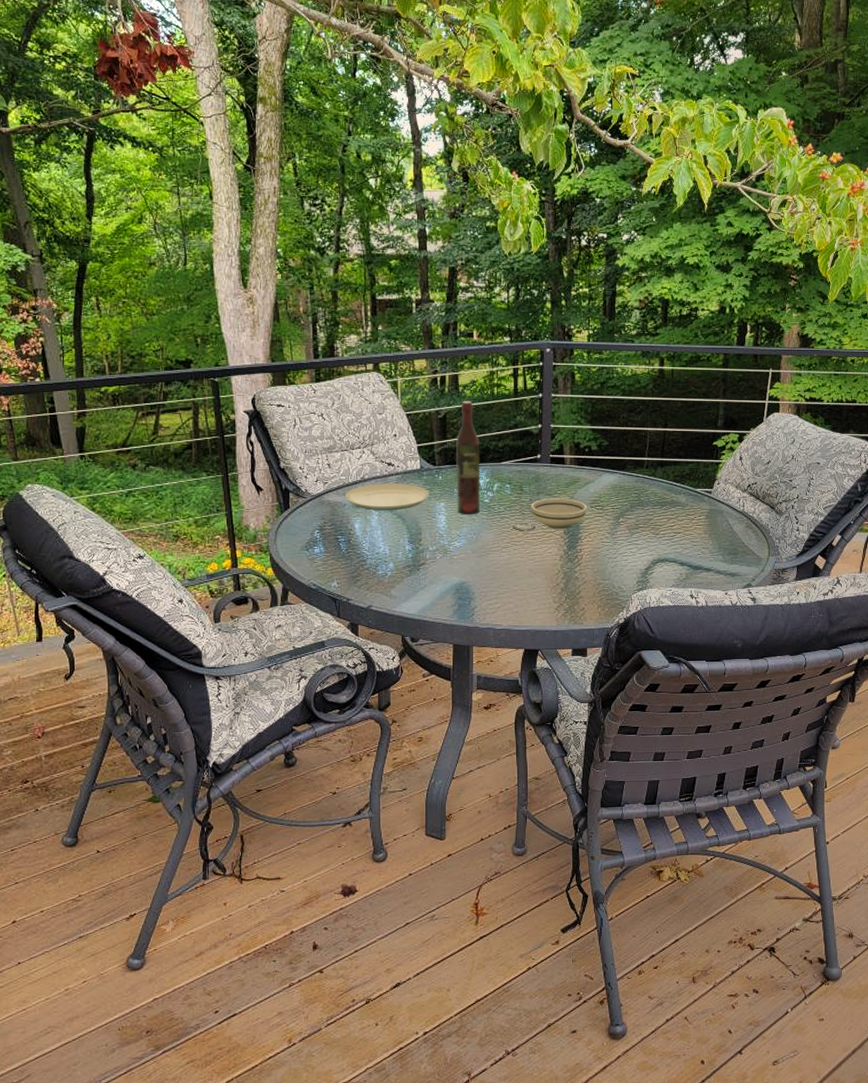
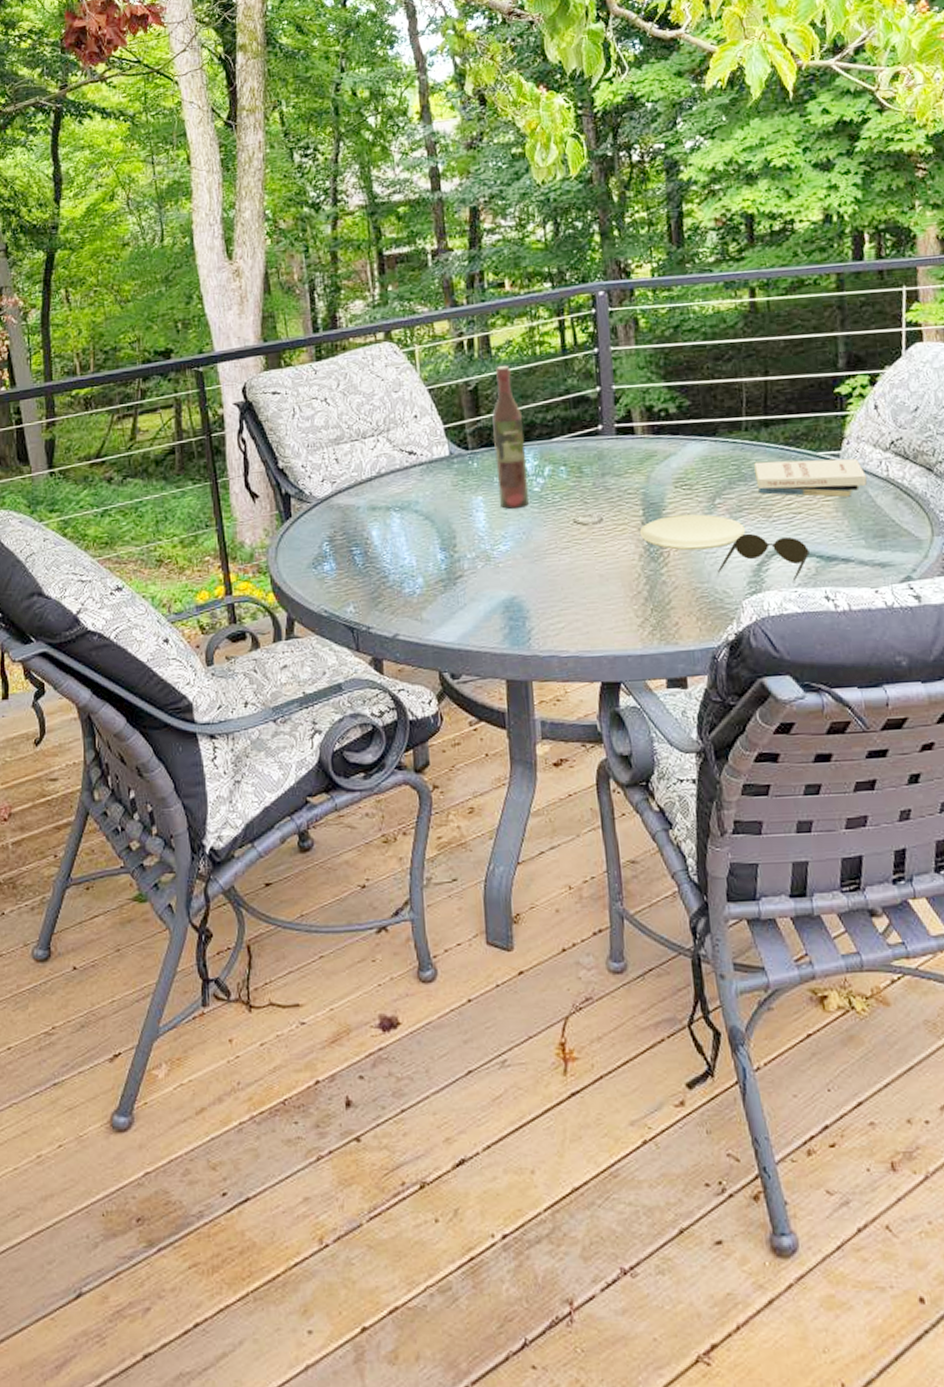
plate: present [346,483,429,511] -> none [359,475,463,512]
bowl: present [531,498,587,530] -> none [594,478,671,520]
plate: none [561,528,640,555] -> present [639,514,746,551]
sunglasses: none [615,545,683,584] -> present [717,533,810,583]
books: none [650,492,728,524] -> present [754,458,867,497]

